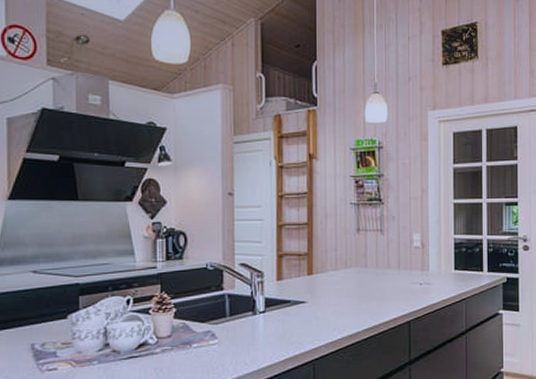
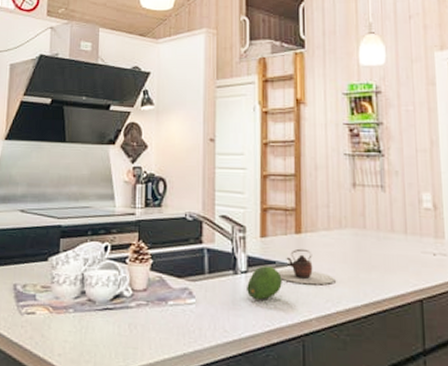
fruit: none [265,305,296,335] -> present [247,266,282,300]
teapot: none [292,287,341,318] -> present [277,248,336,285]

